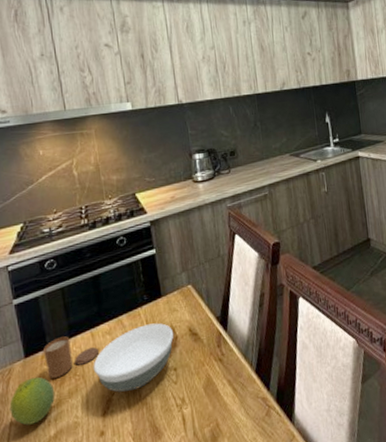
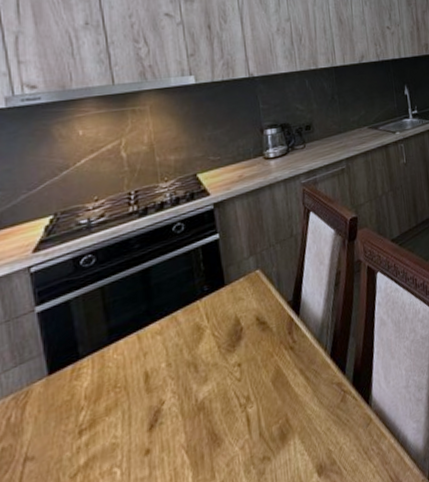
fruit: present [9,377,55,425] -> none [24,396,88,458]
candle: present [43,336,100,379] -> none [74,343,147,396]
bowl: present [93,323,173,392] -> none [138,315,238,401]

